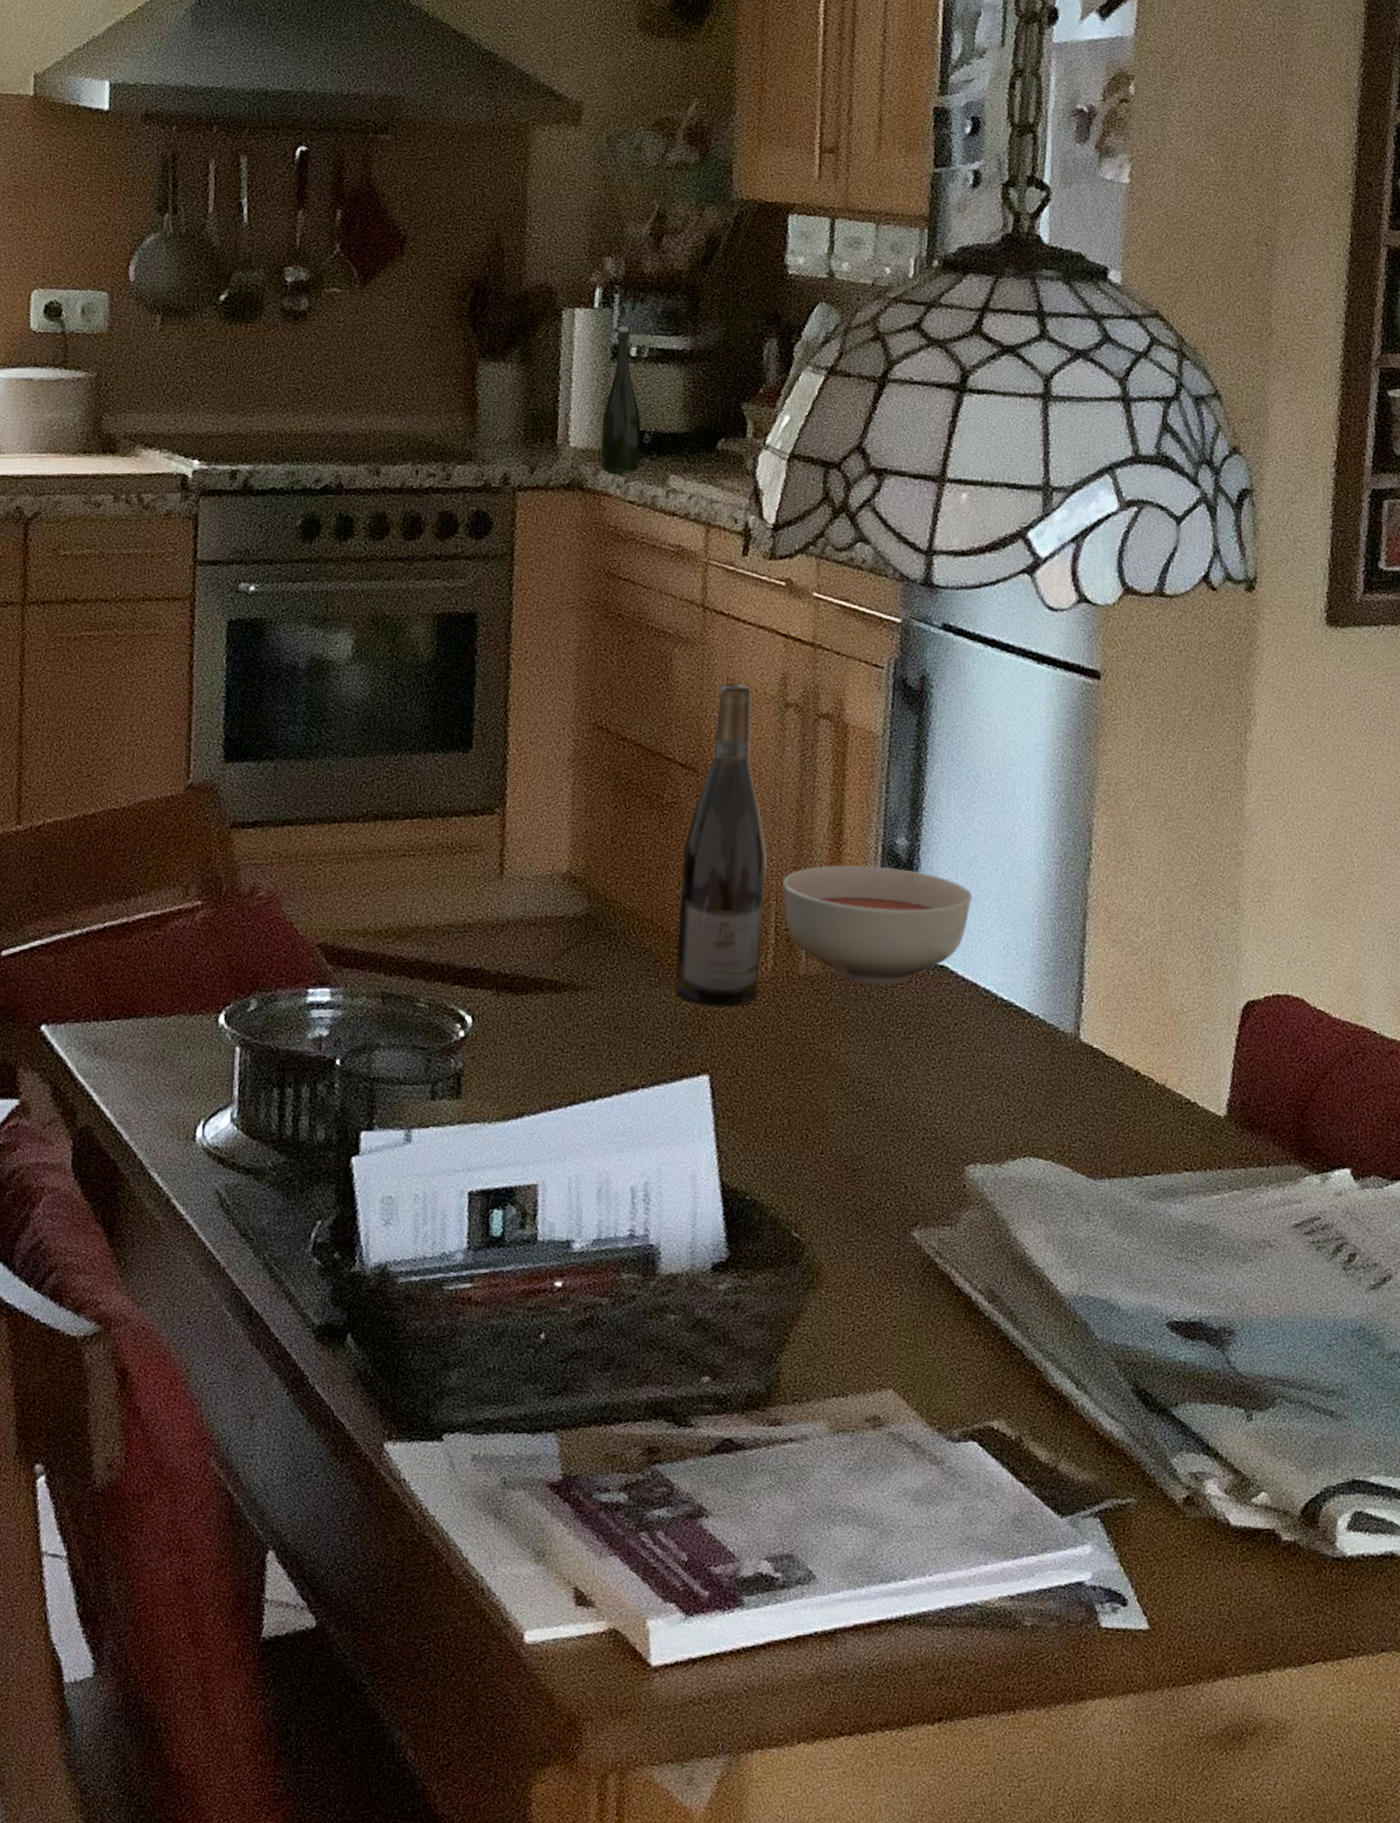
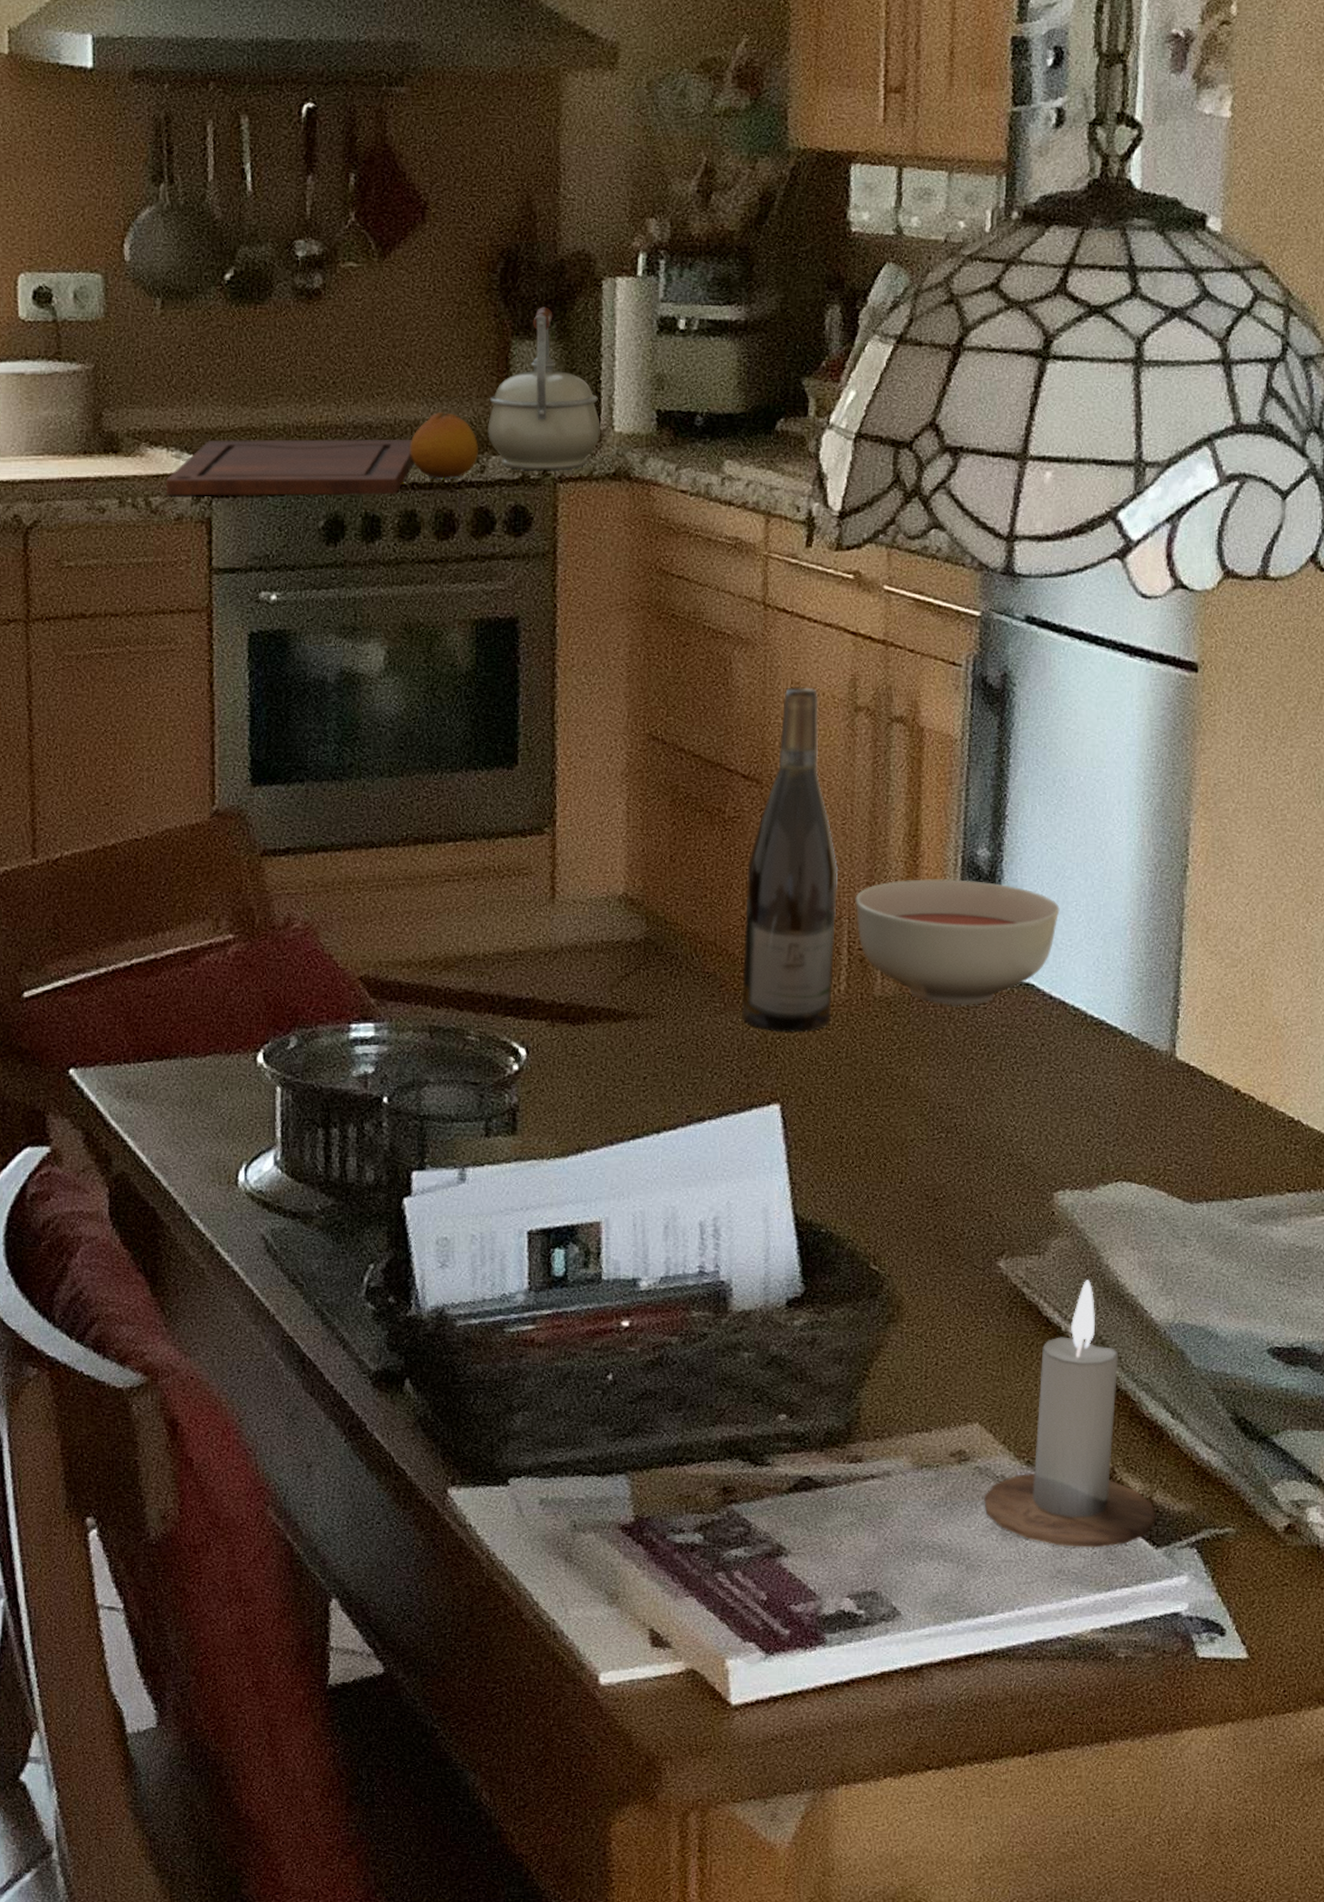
cutting board: none [157,443,386,498] -> present [165,438,415,497]
fruit: none [382,424,446,485] -> present [410,411,479,479]
kettle: none [454,332,557,480] -> present [488,307,600,471]
beer bottle: present [601,327,641,475] -> none [649,297,692,461]
candle: none [896,1251,1062,1515] -> present [983,1280,1157,1548]

